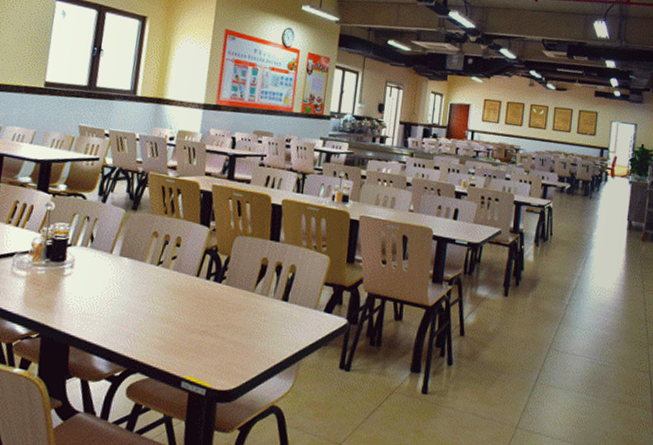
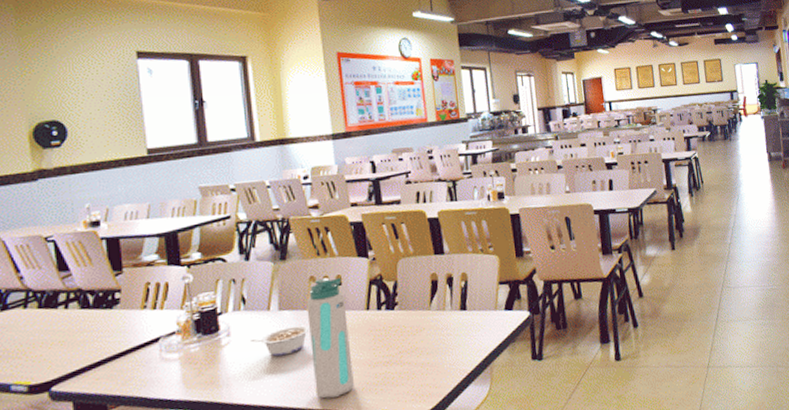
legume: none [89,273,142,300] -> present [251,325,310,357]
water bottle: none [133,235,181,352] -> present [306,277,354,399]

